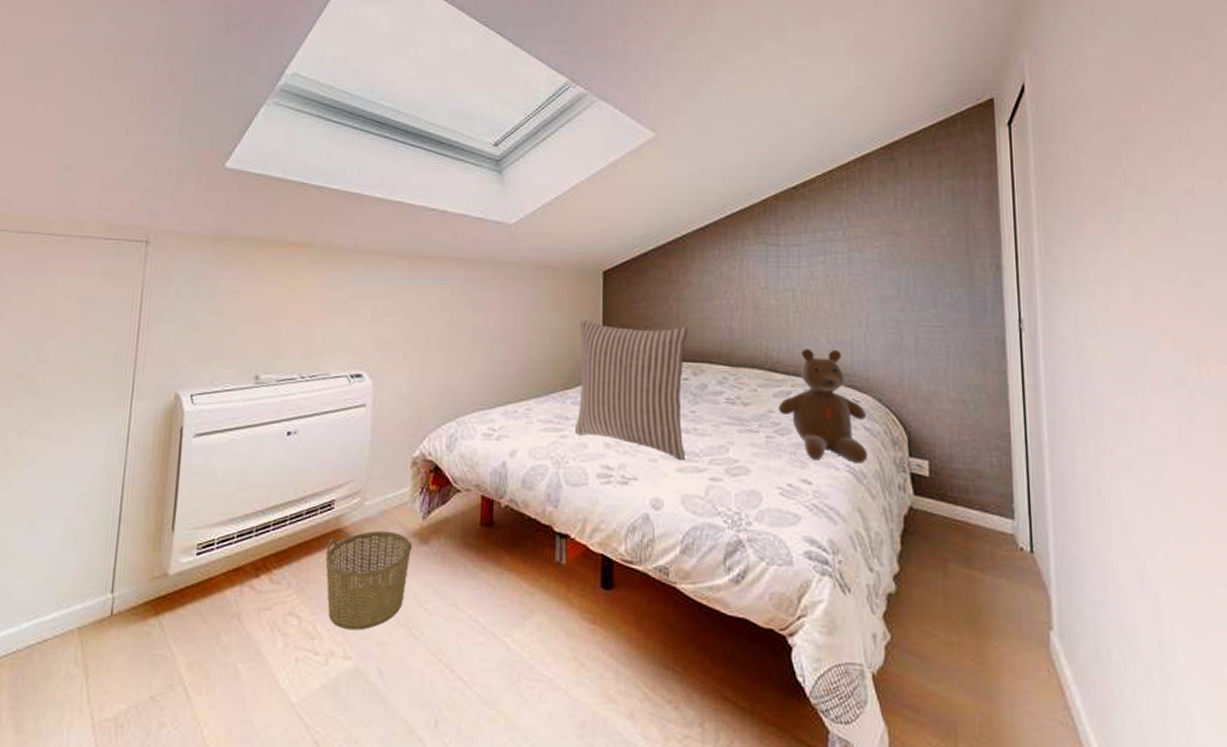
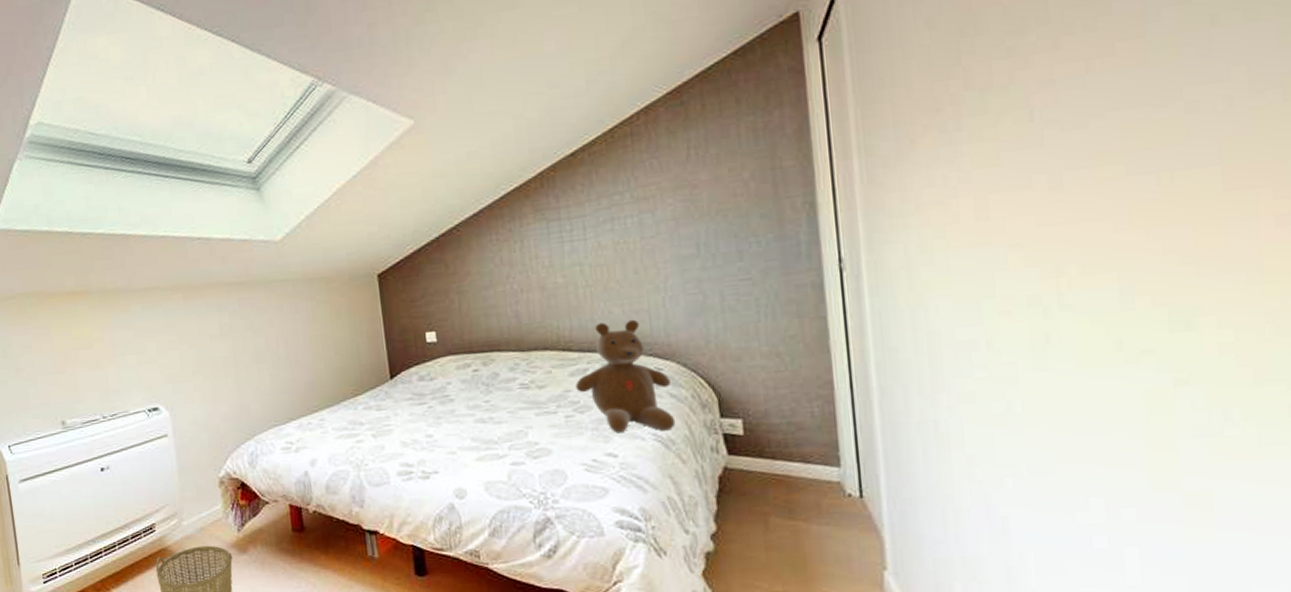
pillow: present [574,320,688,460] -> none [360,319,483,449]

